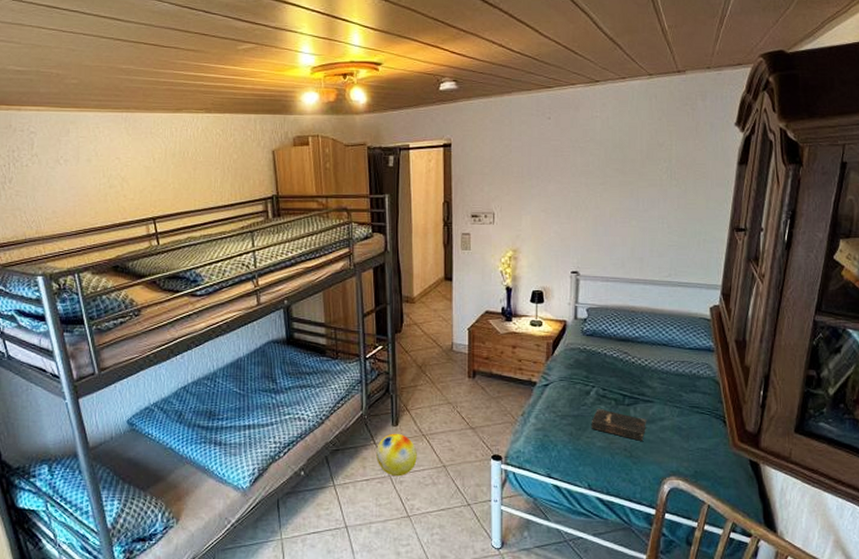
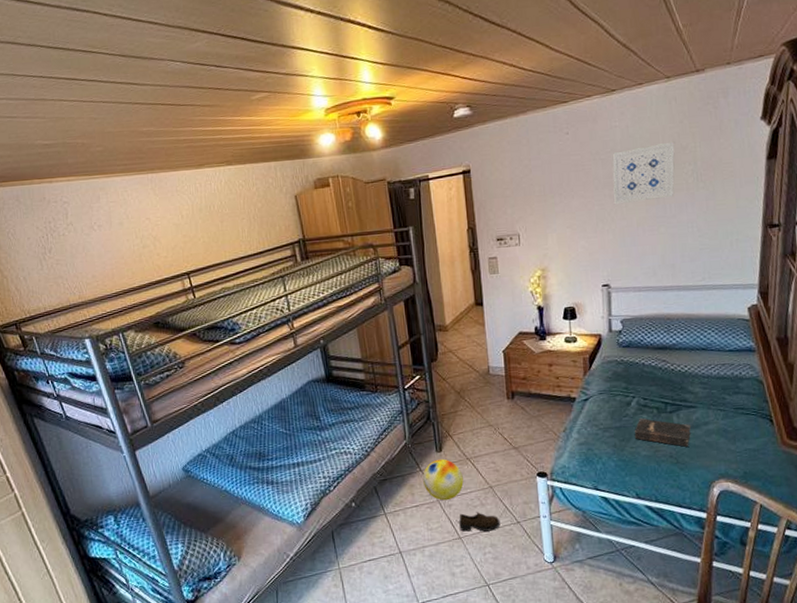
shoe: none [409,490,451,512] -> present [459,511,501,532]
wall art: none [589,137,652,194] -> present [612,141,675,205]

